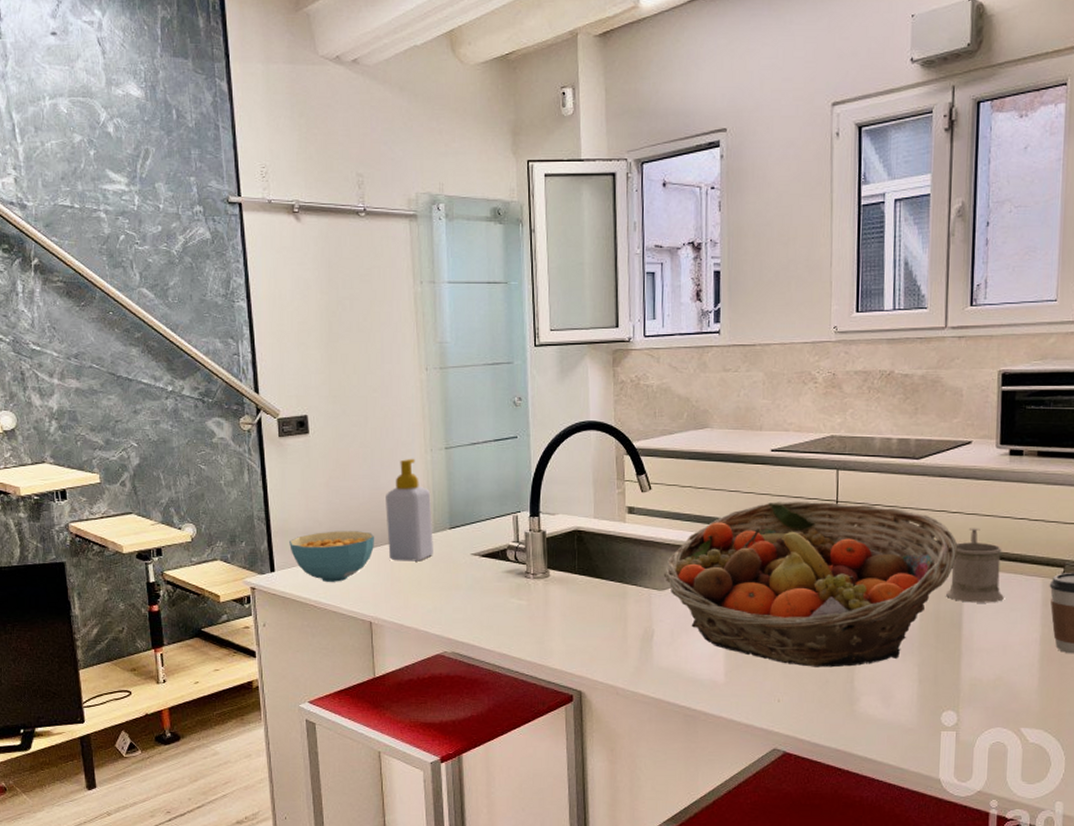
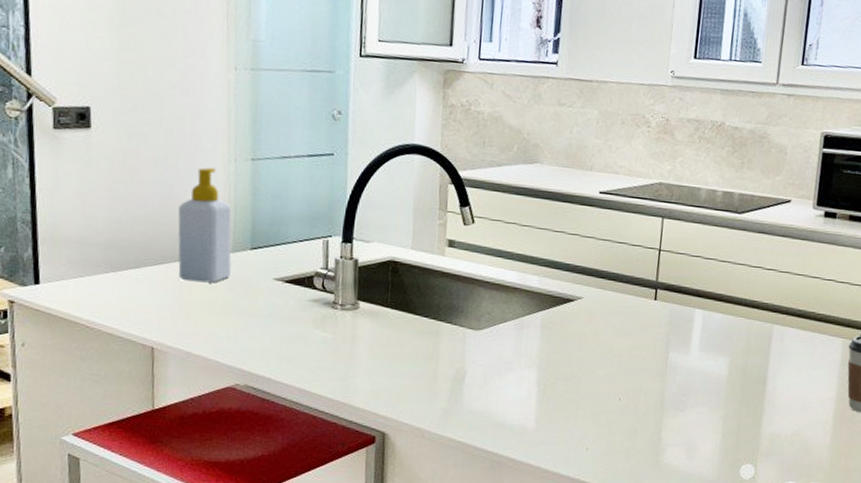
cereal bowl: present [289,531,374,582] -> none [59,242,162,301]
fruit basket: present [663,501,958,668] -> none [480,246,770,418]
mug: present [946,528,1004,603] -> none [755,286,810,361]

